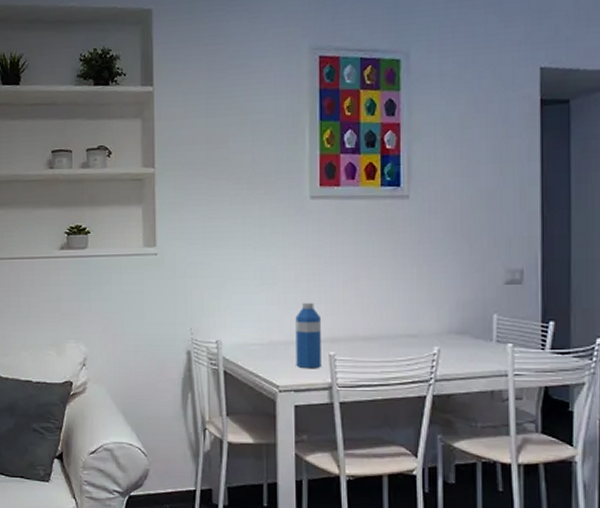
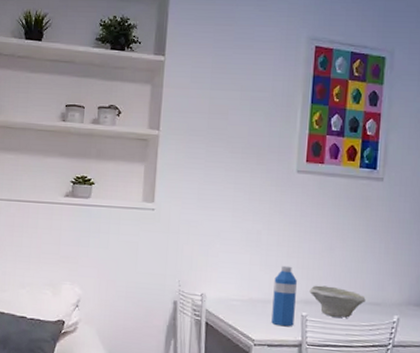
bowl: none [336,320,400,354] -> present [309,285,366,318]

